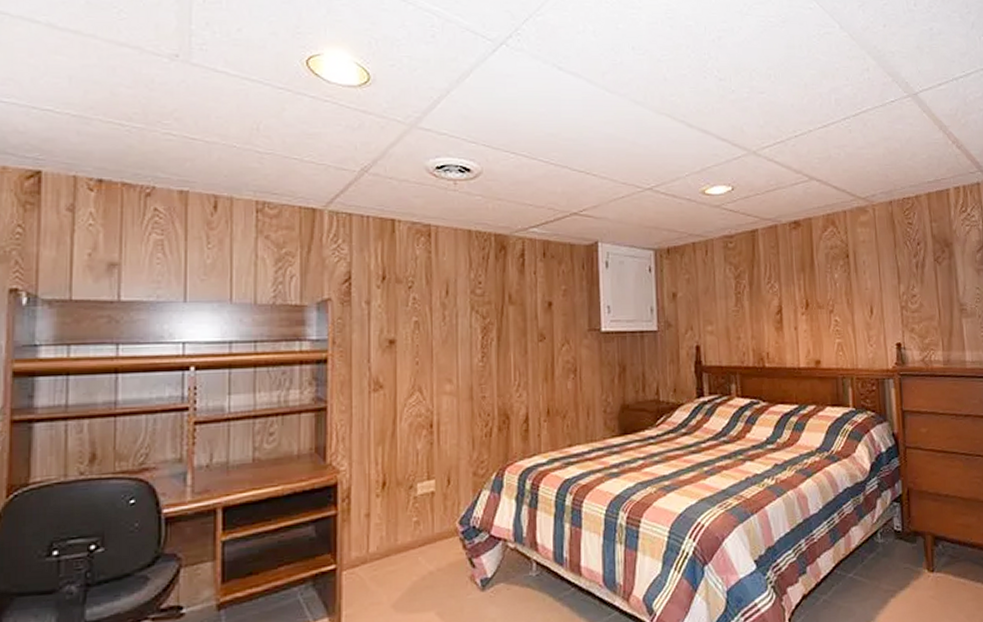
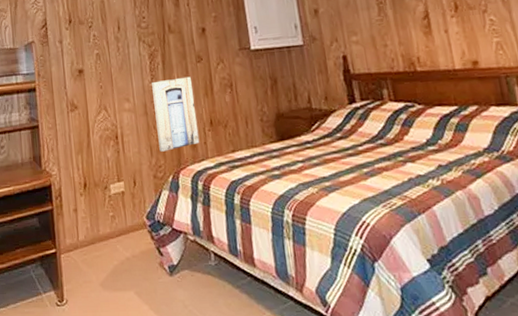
wall art: none [482,357,533,445] -> present [152,76,200,152]

